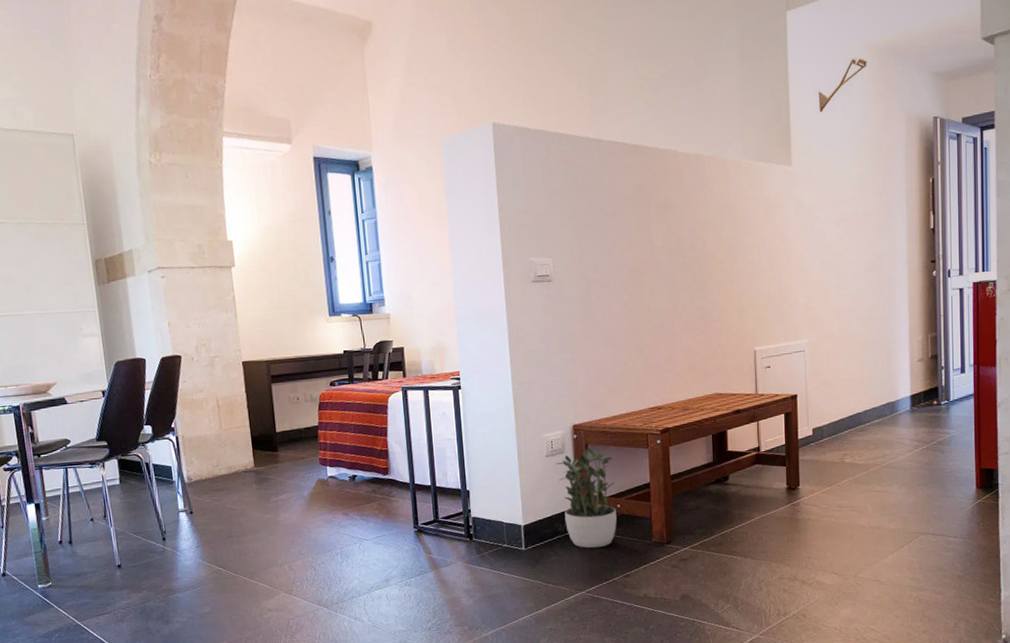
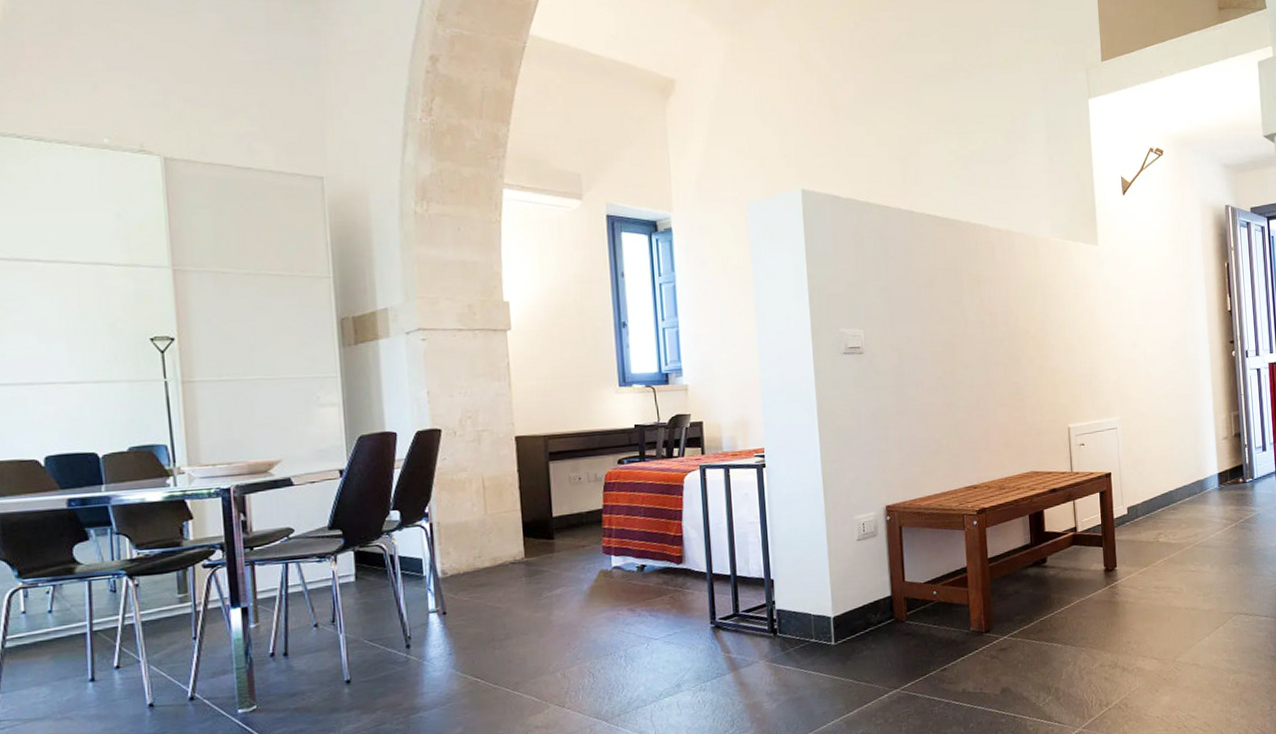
potted plant: present [555,446,617,548] -> none [867,529,933,640]

